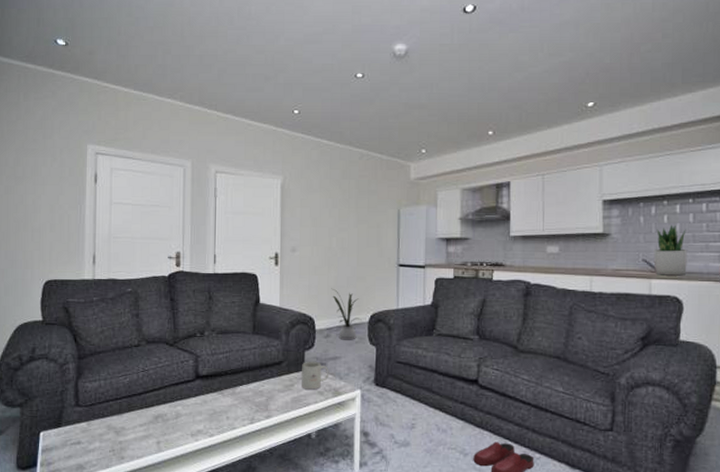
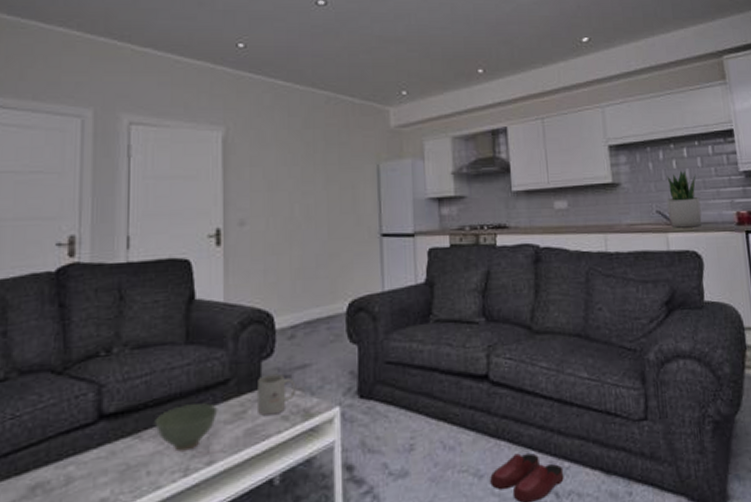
bowl: none [232,375,274,407] -> present [154,403,218,452]
house plant: present [331,288,362,341] -> none [295,271,337,342]

